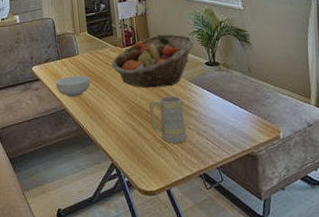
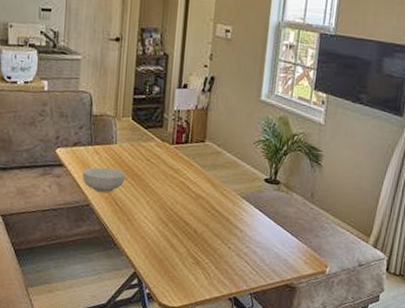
fruit basket: present [111,34,196,88] -> none [154,137,260,199]
mug: present [149,95,187,144] -> none [188,209,228,263]

